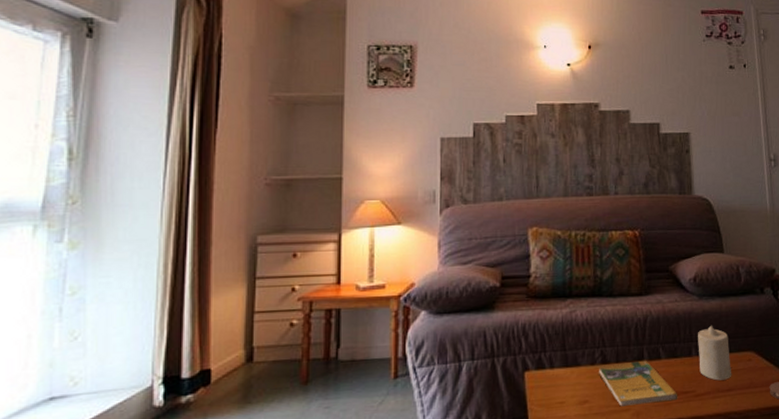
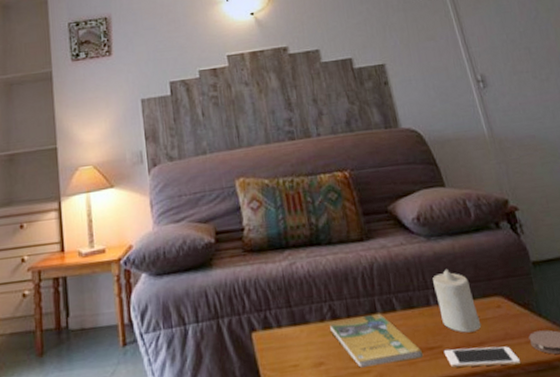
cell phone: none [696,393,758,409] -> present [443,346,520,368]

